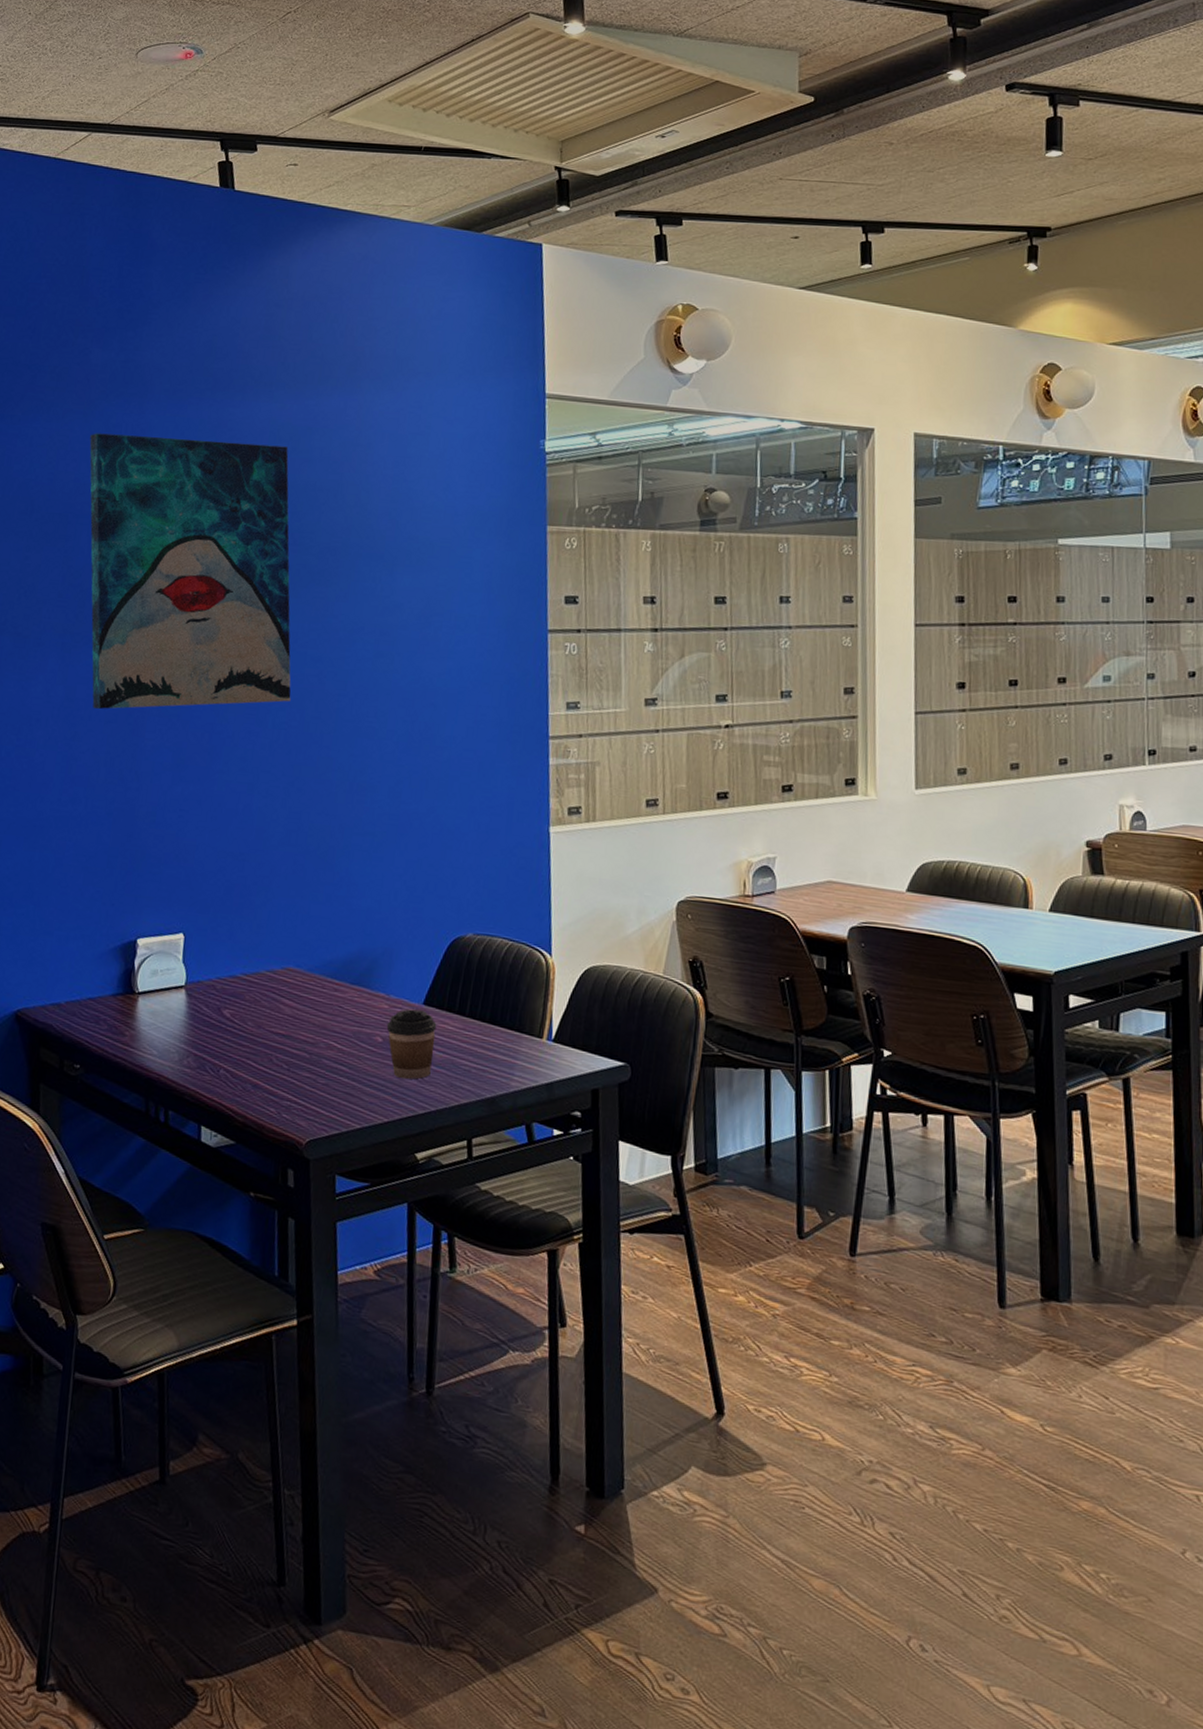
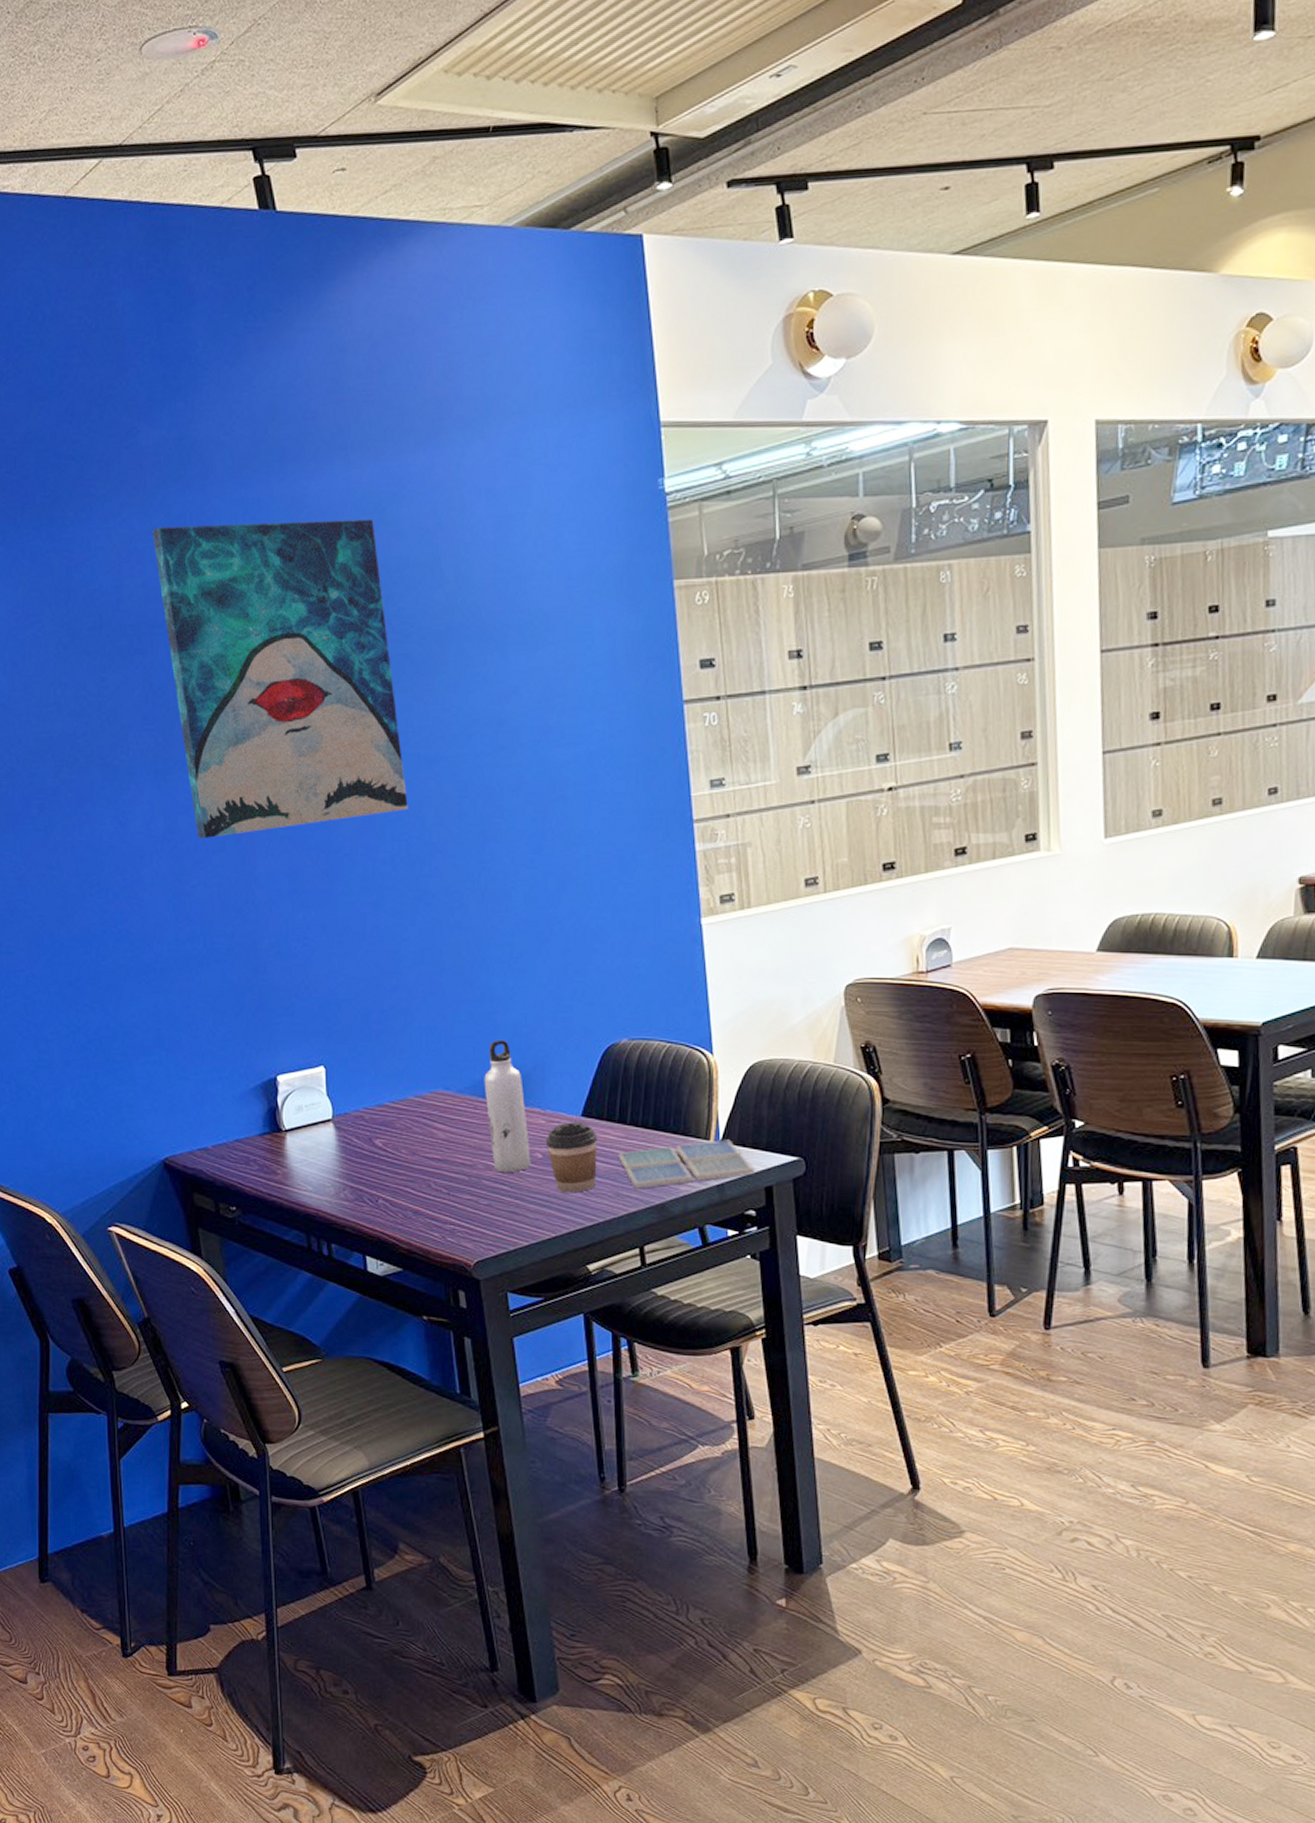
water bottle: none [333,923,372,1055] -> present [484,1039,532,1174]
drink coaster: none [455,1039,583,1081] -> present [618,1139,754,1189]

